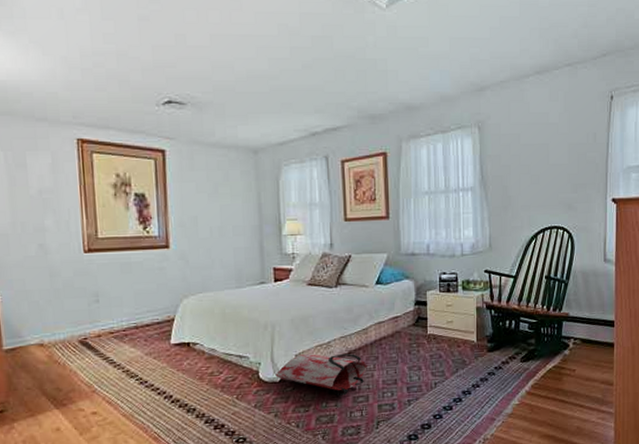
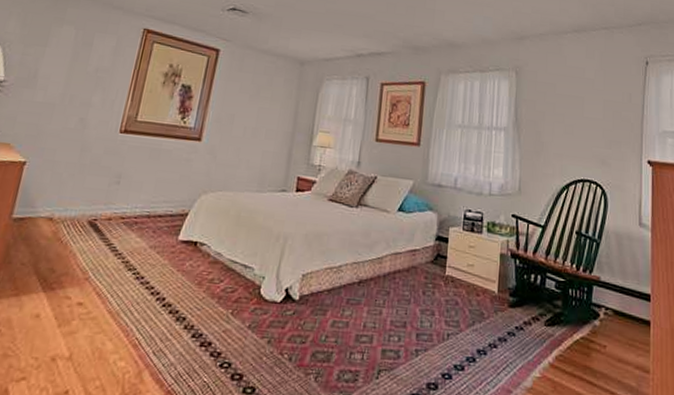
bag: present [275,353,367,396] -> none [277,274,377,332]

